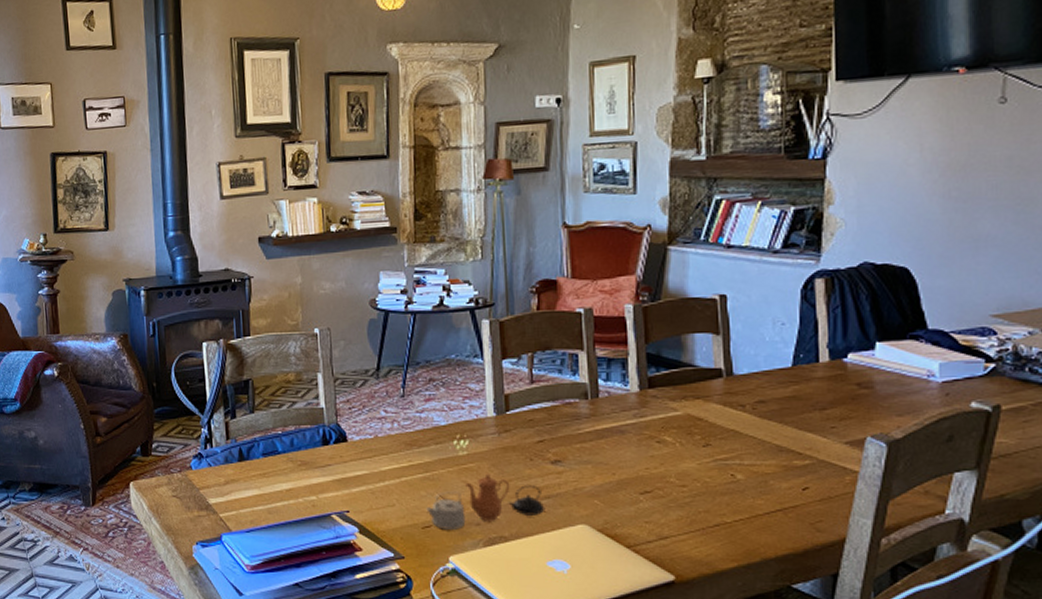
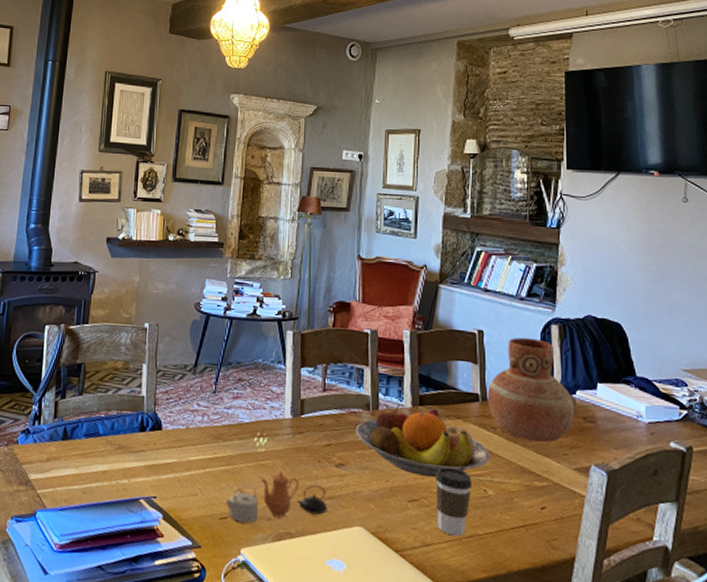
fruit bowl: none [573,388,738,465] -> present [356,403,490,477]
coffee cup: none [672,454,716,526] -> present [436,467,472,537]
vase: none [733,297,846,417] -> present [487,337,575,443]

